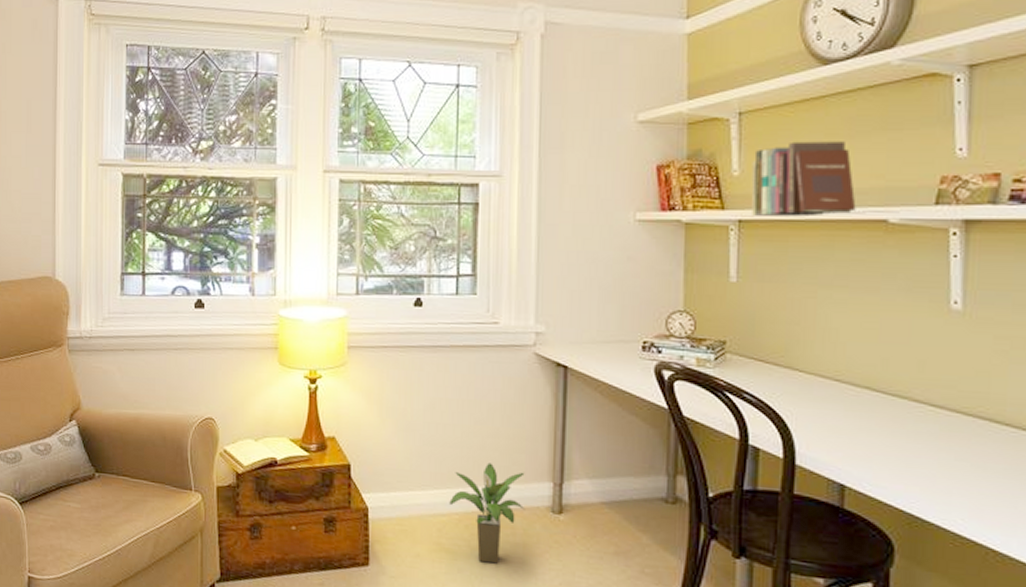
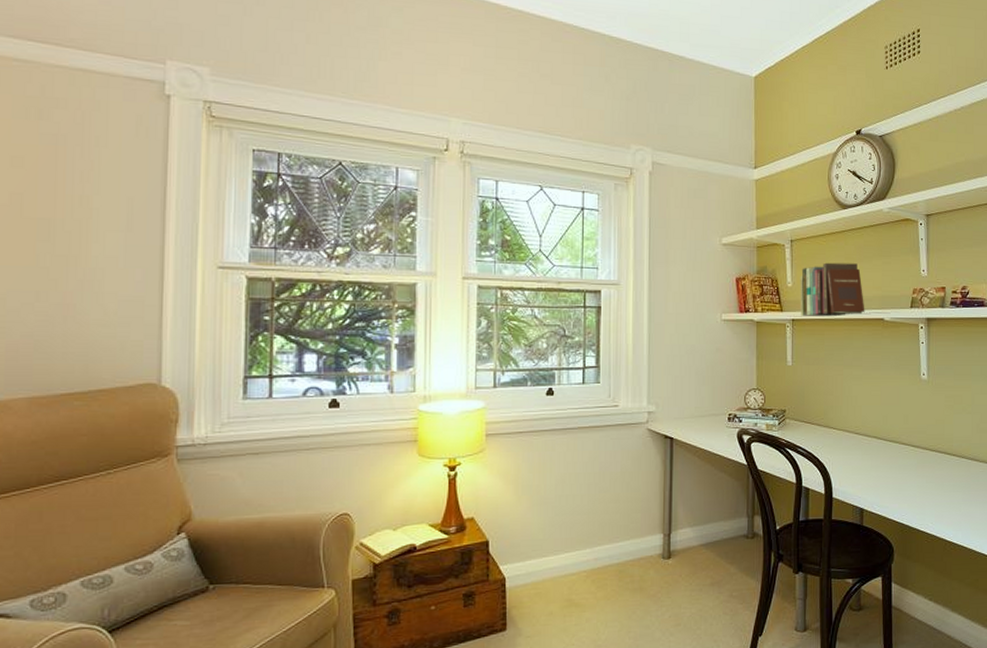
potted plant: present [449,462,525,564] -> none [578,524,642,610]

